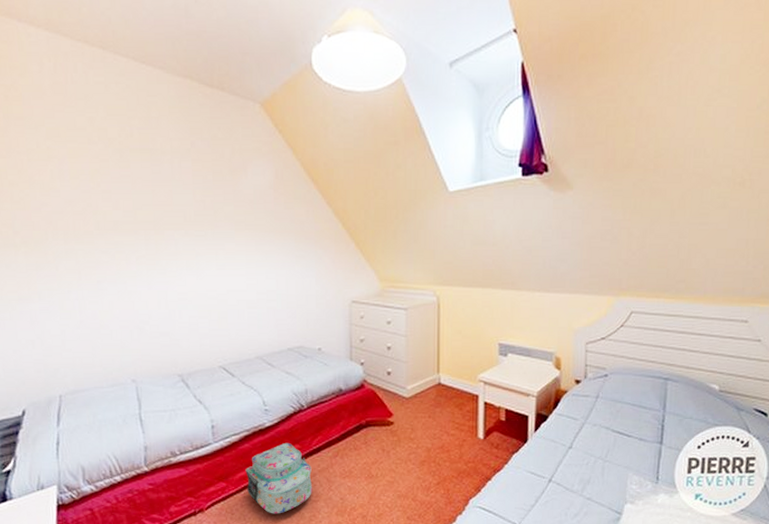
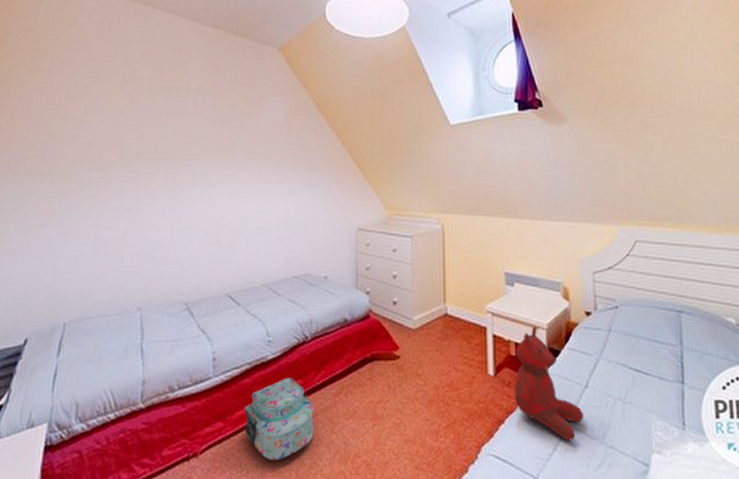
teddy bear: none [502,393,565,494] -> present [514,325,584,441]

